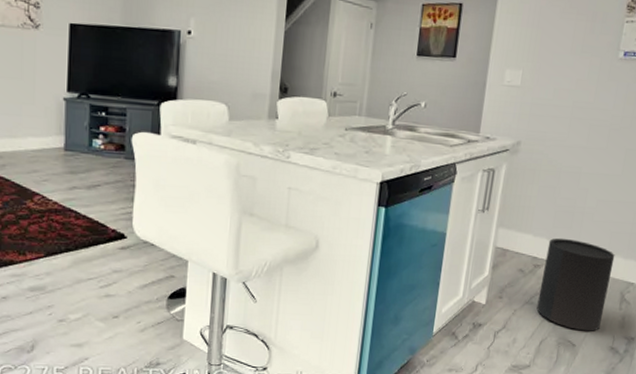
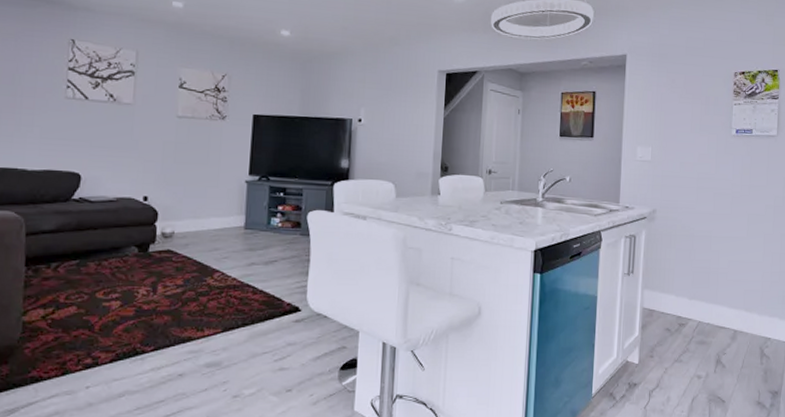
trash can: present [536,238,615,331] -> none [685,297,751,387]

